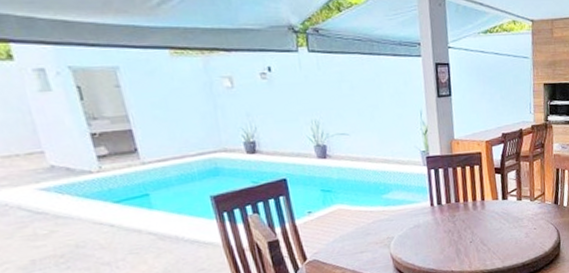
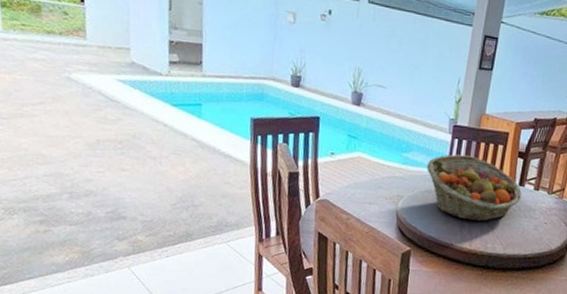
fruit basket: none [409,182,508,245] -> present [426,154,522,222]

